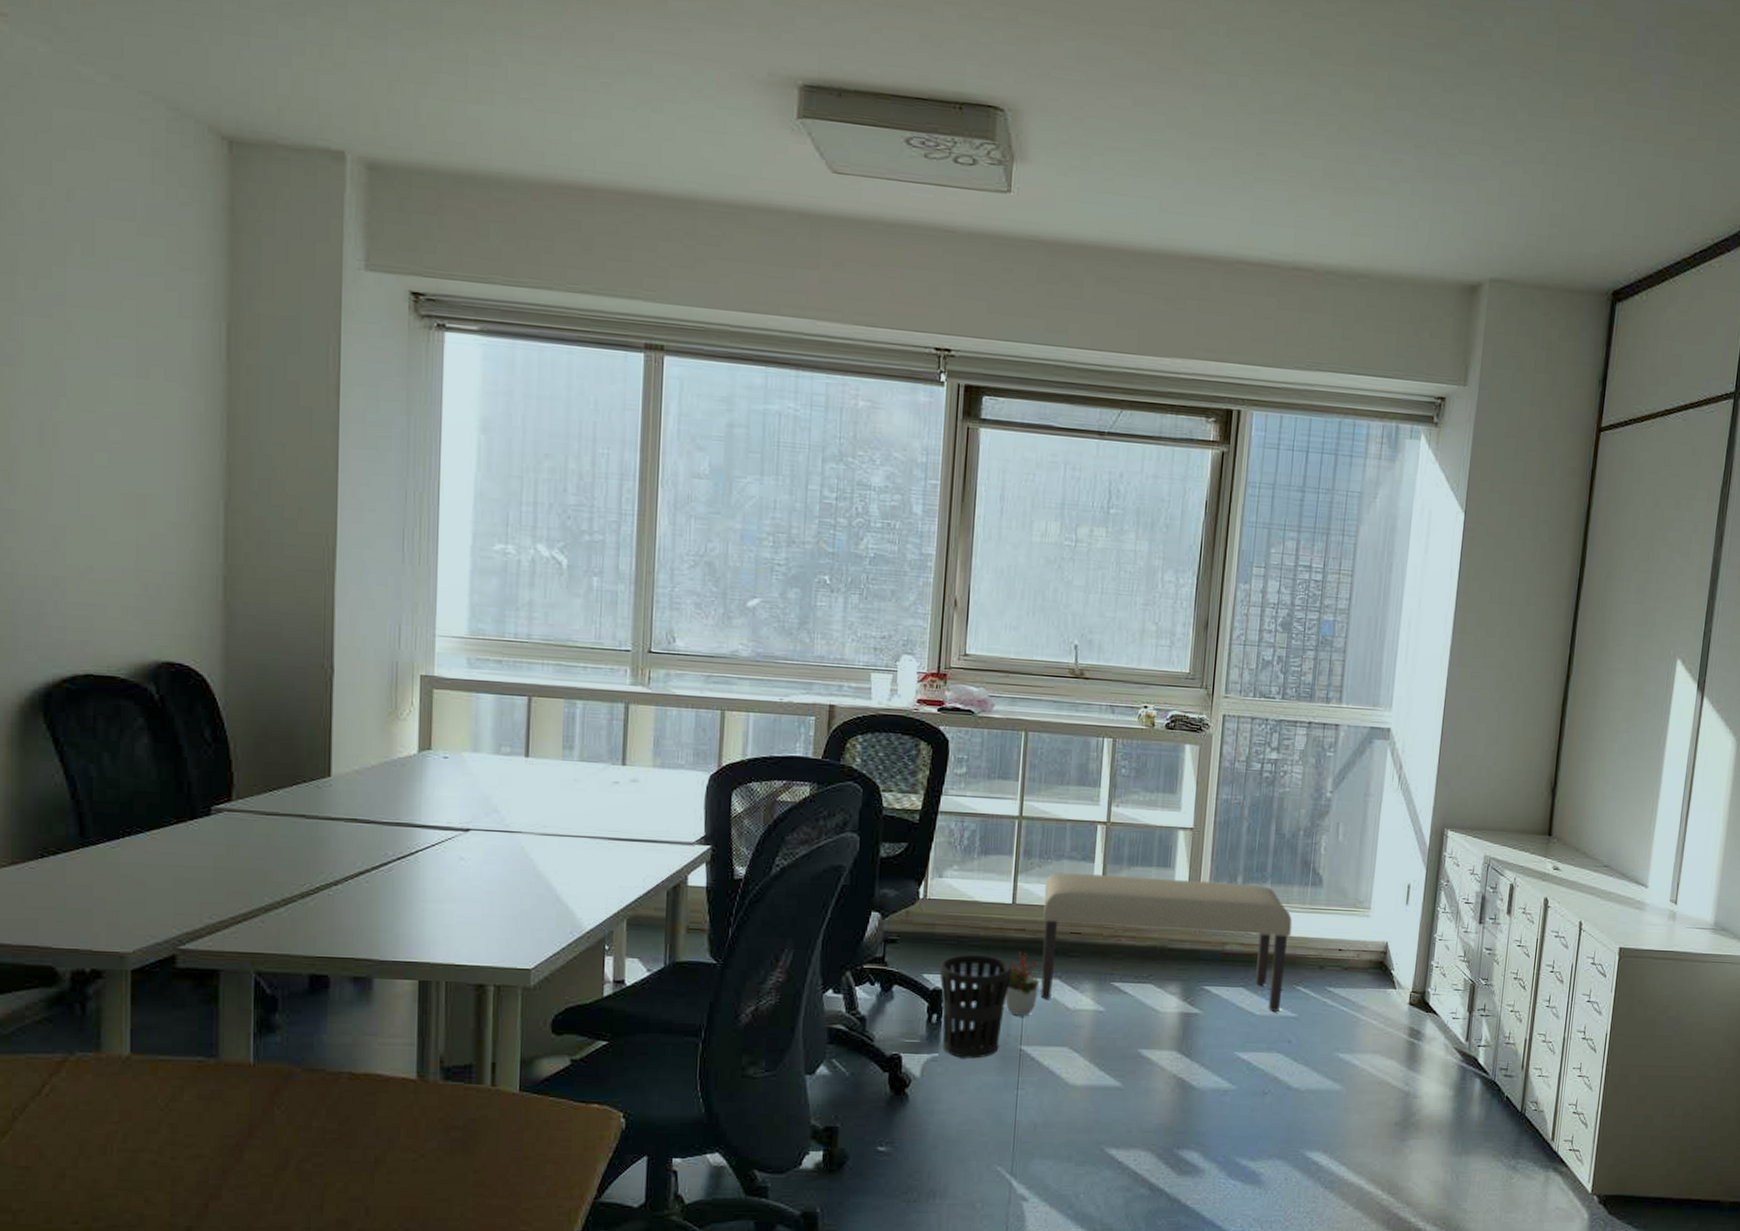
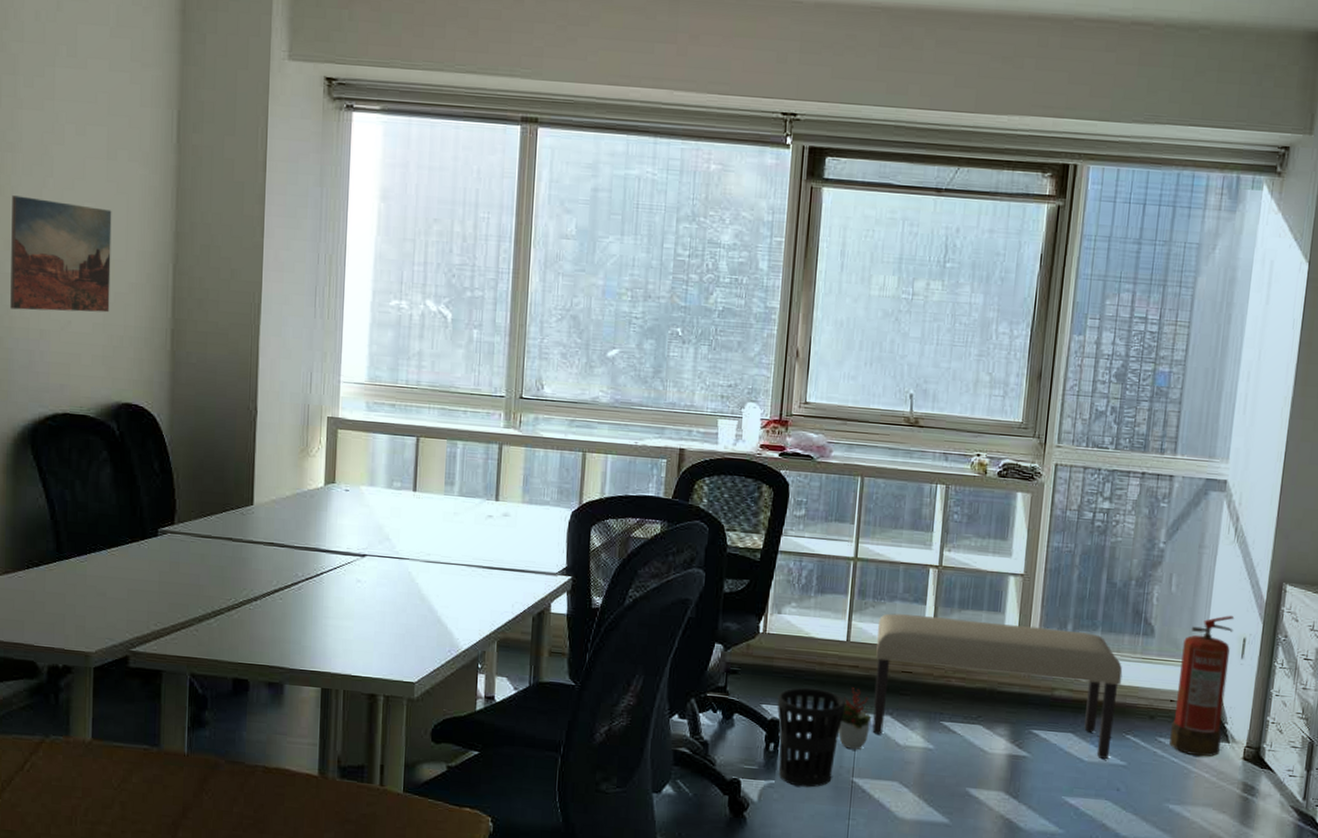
wall art: none [12,417,144,557] -> present [10,195,112,313]
fire extinguisher: none [1339,863,1399,1004] -> present [1169,615,1235,757]

